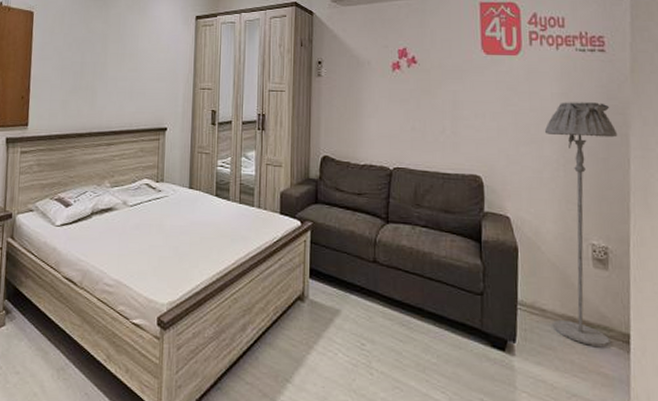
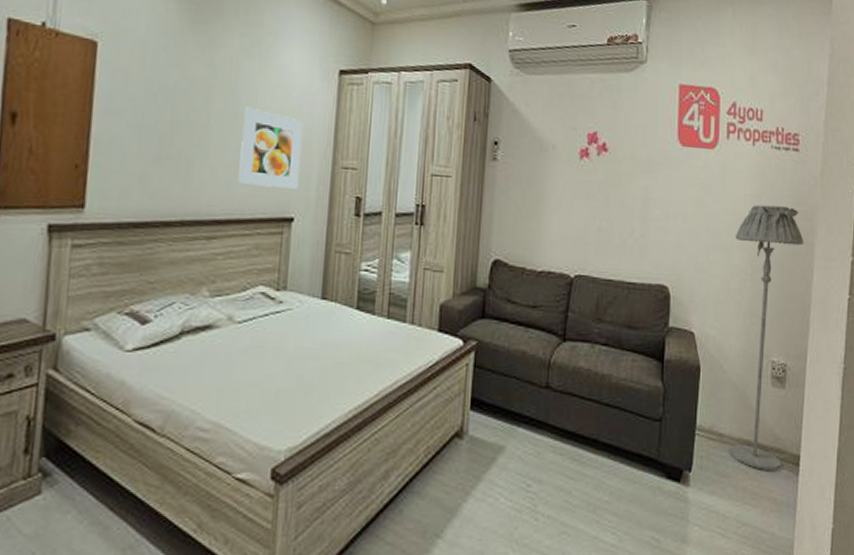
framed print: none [127,48,171,106] -> present [238,106,303,189]

